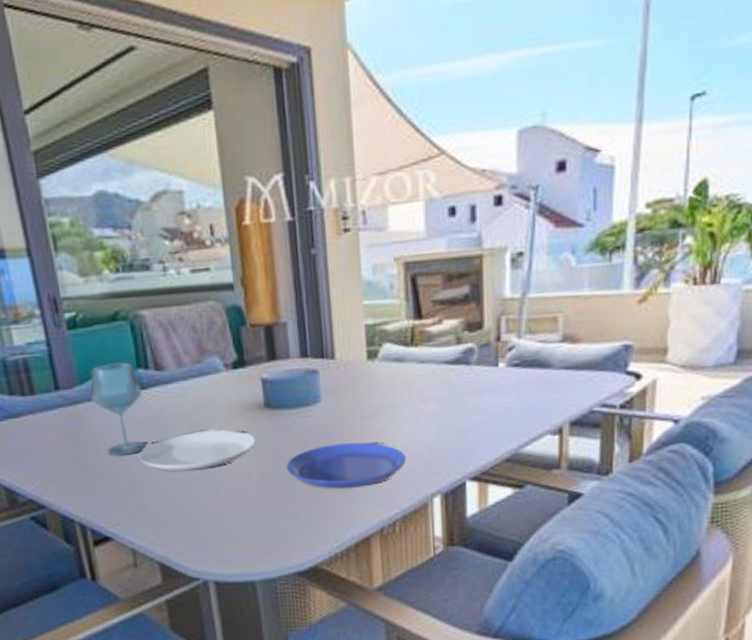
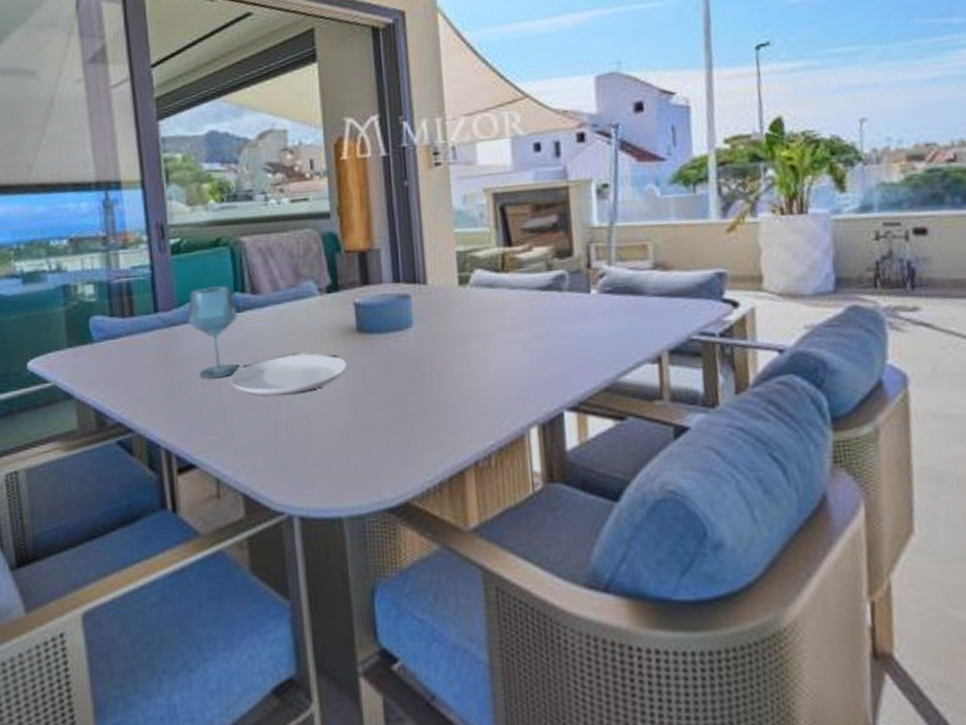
plate: present [286,442,406,489] -> none [377,368,500,417]

